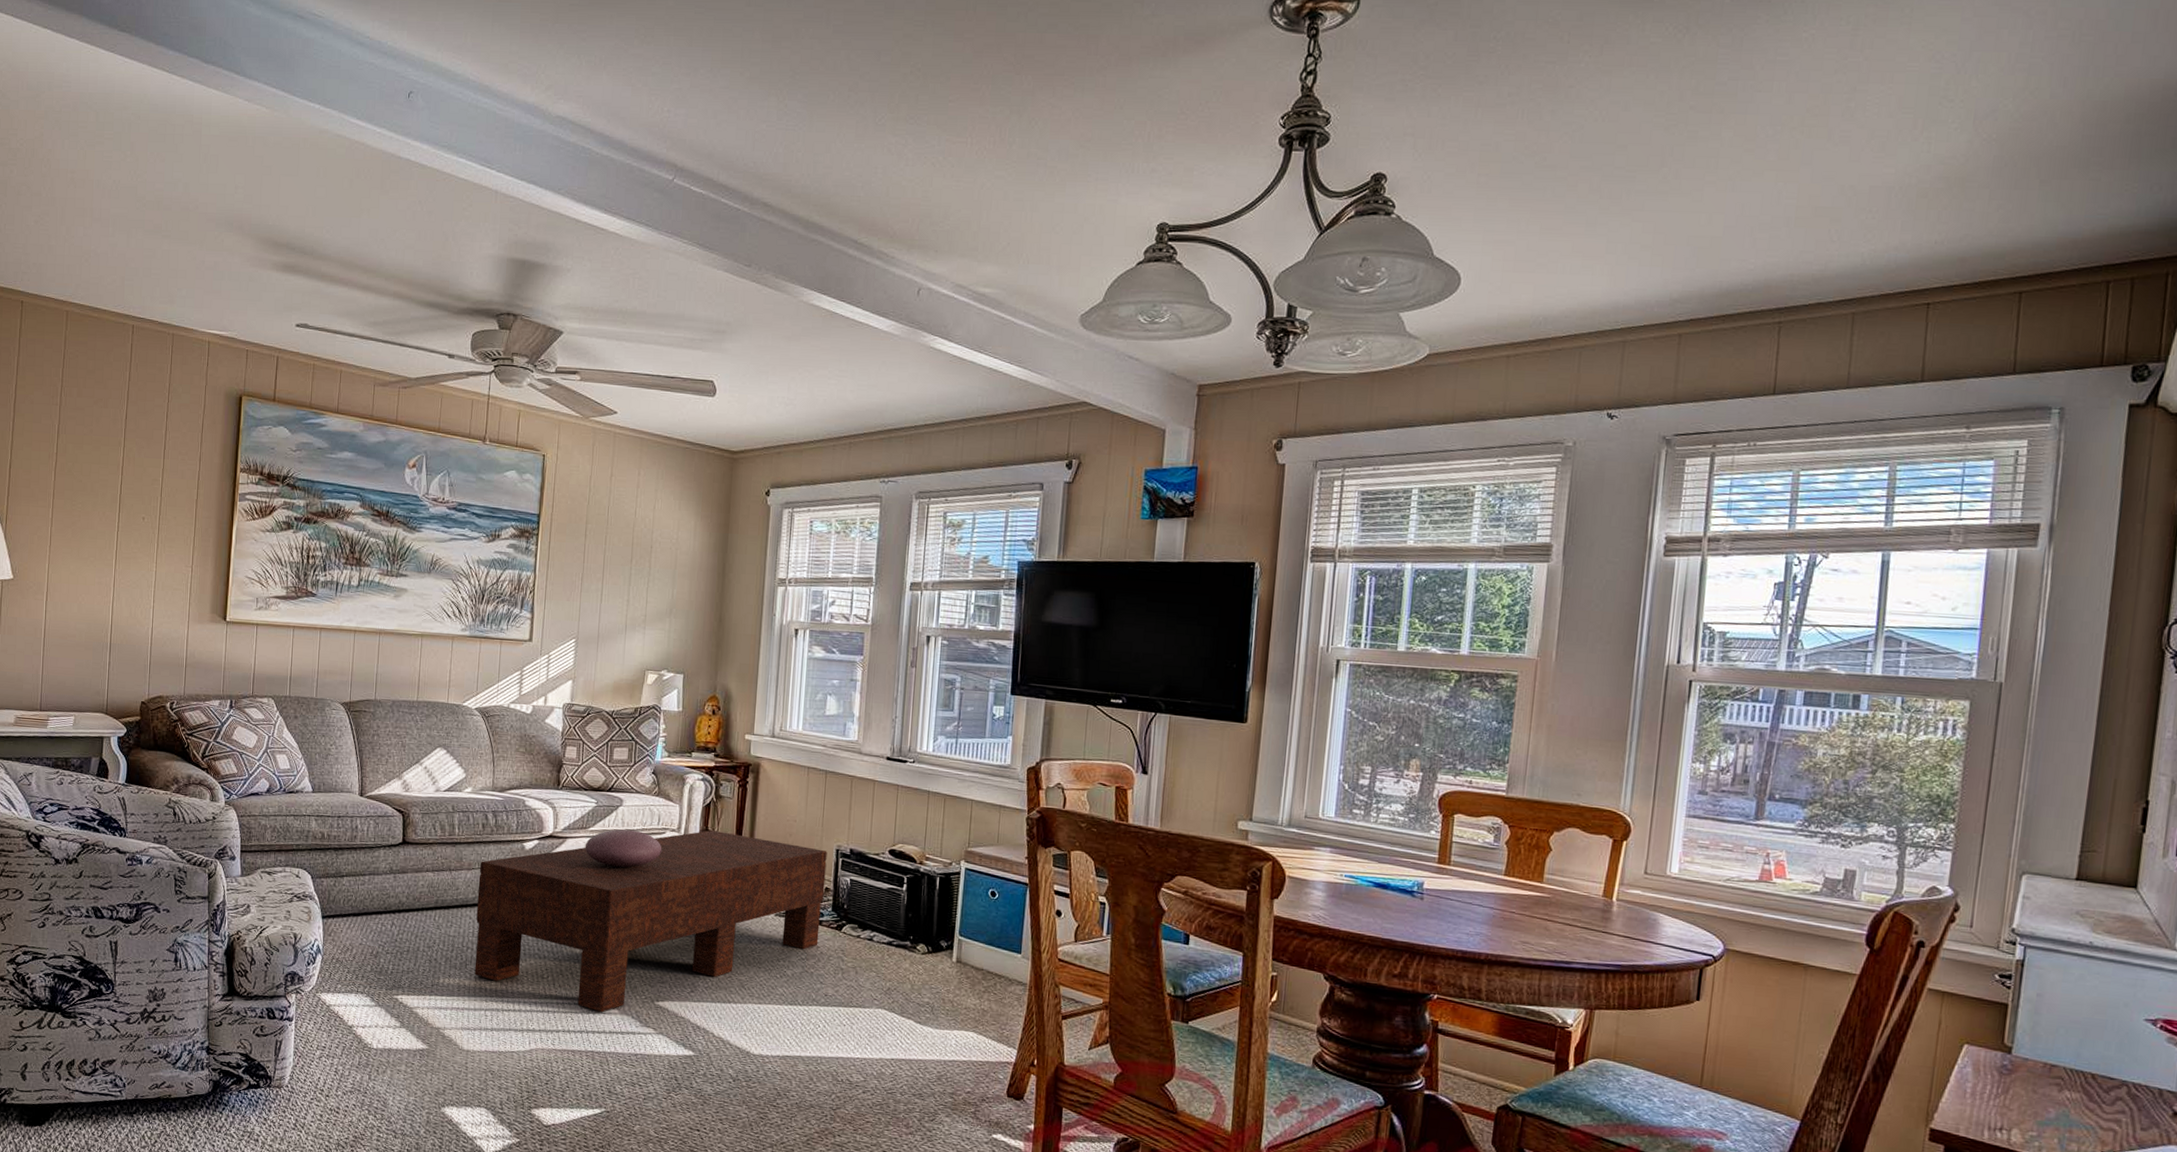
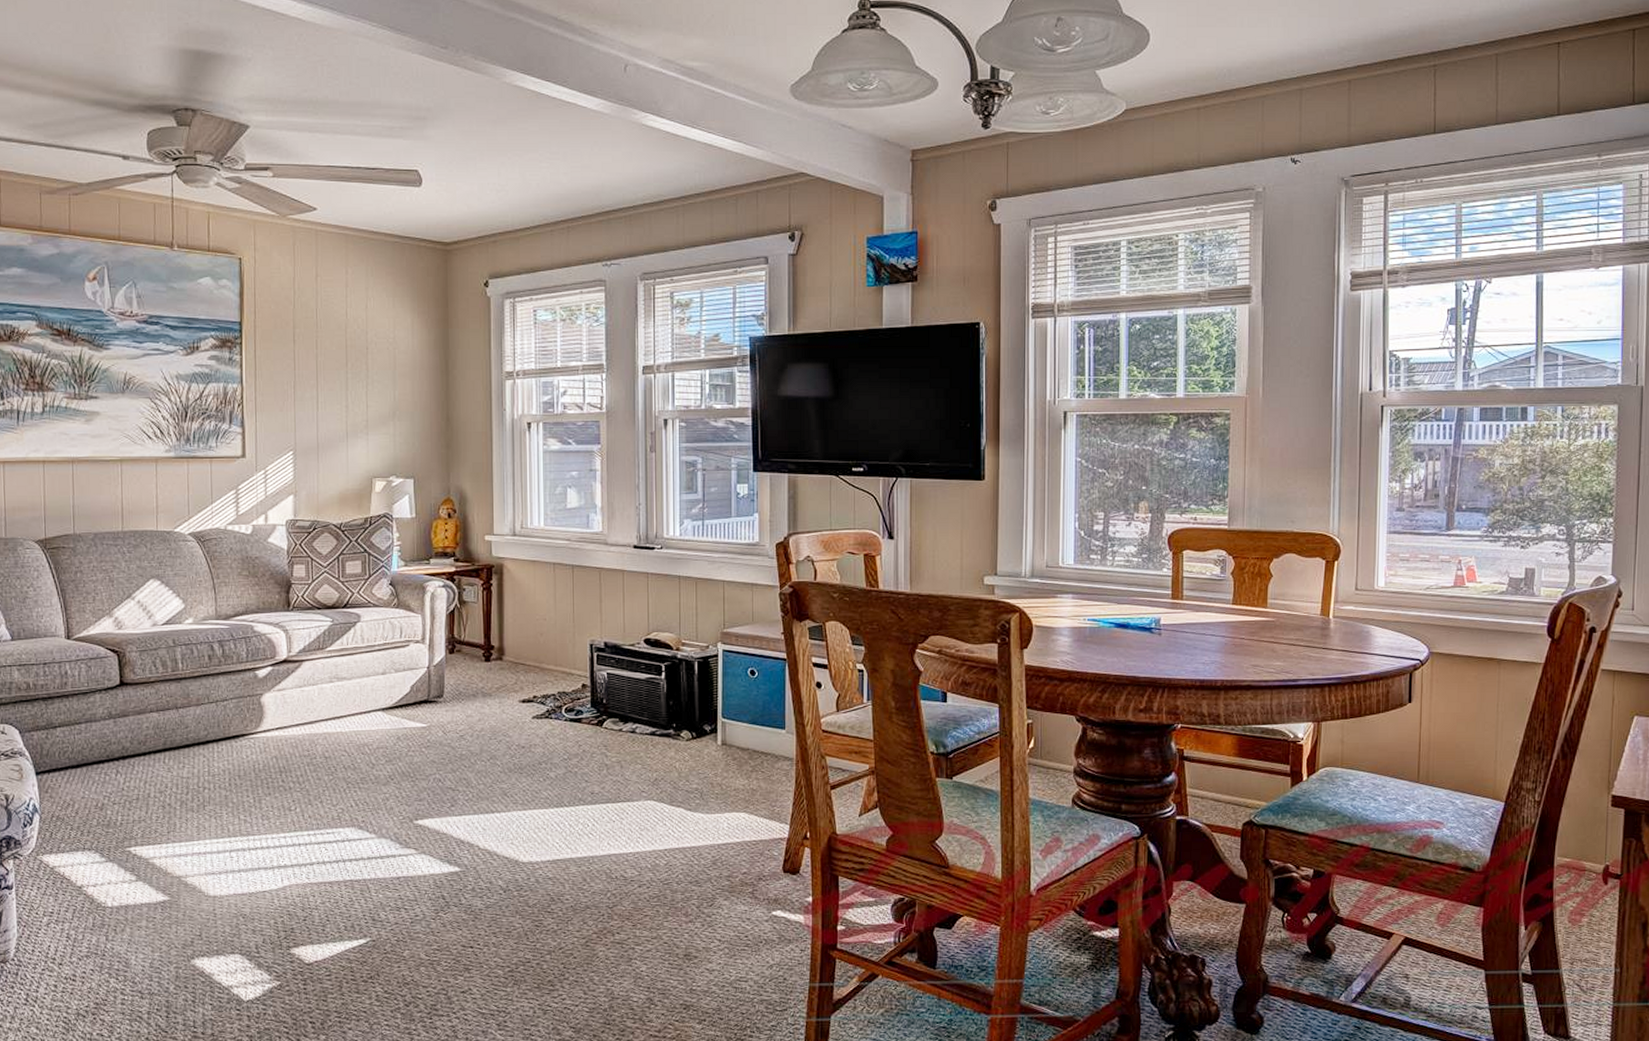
coffee table: present [474,830,827,1013] -> none [209,638,582,839]
decorative bowl: present [584,828,662,868] -> none [323,645,407,687]

